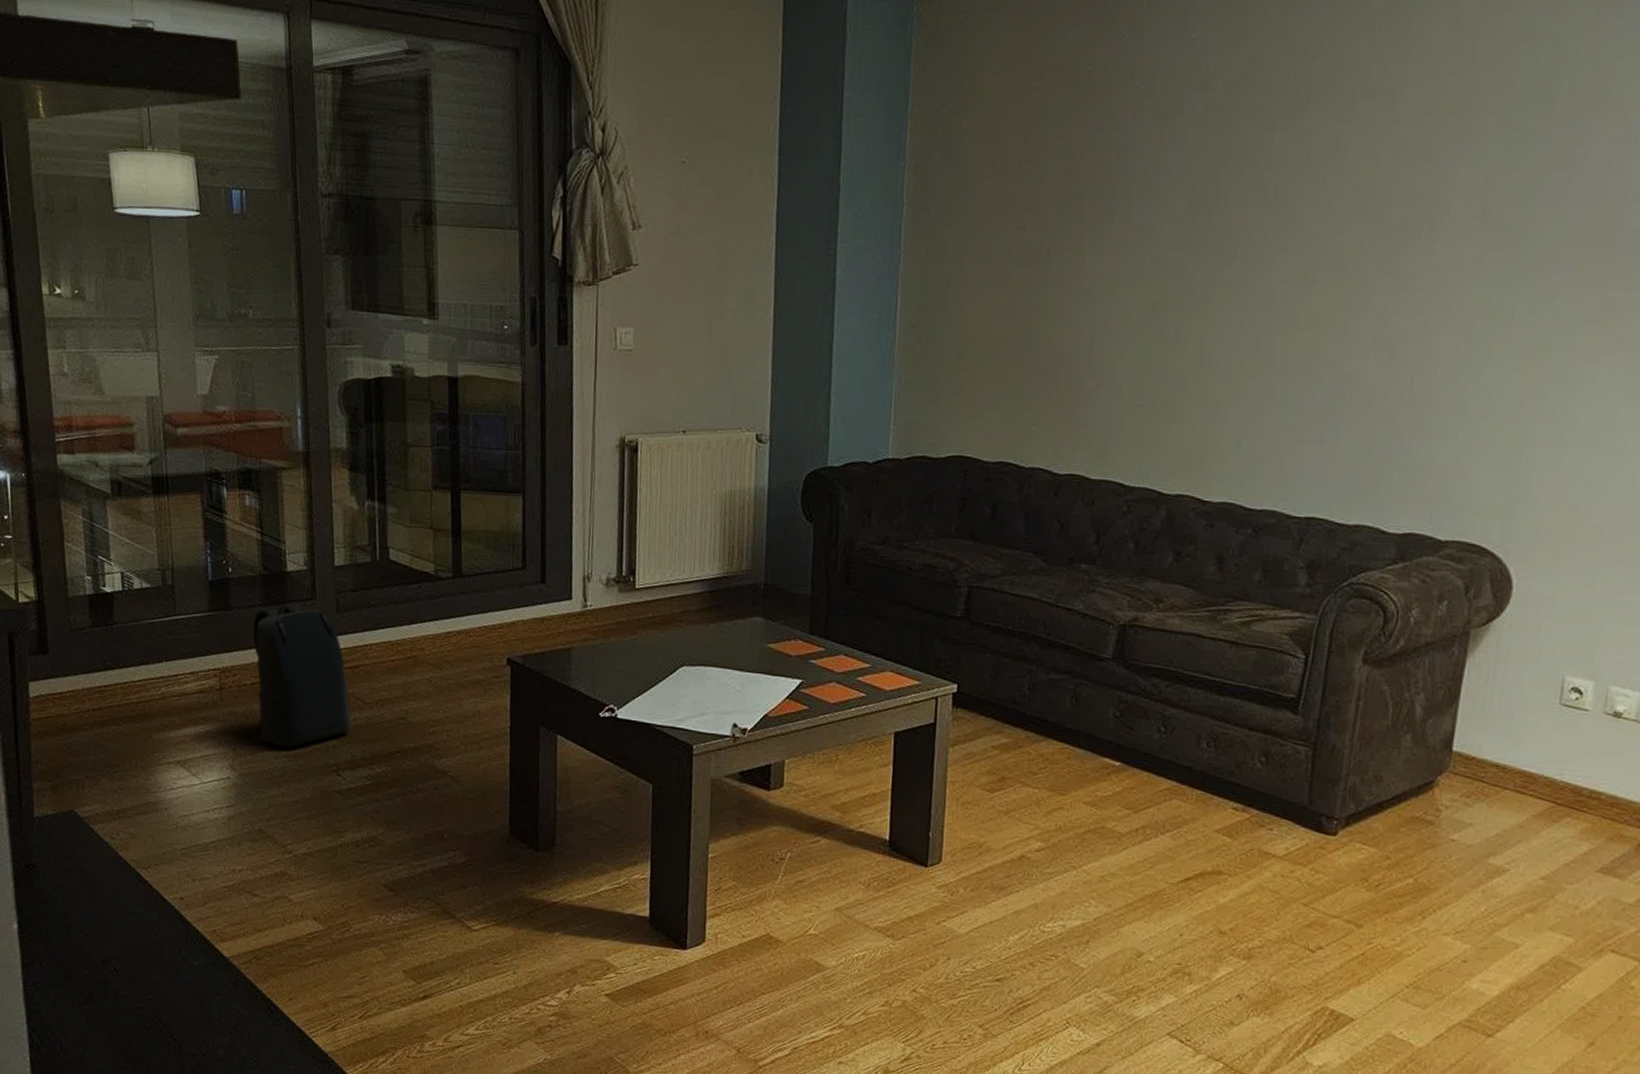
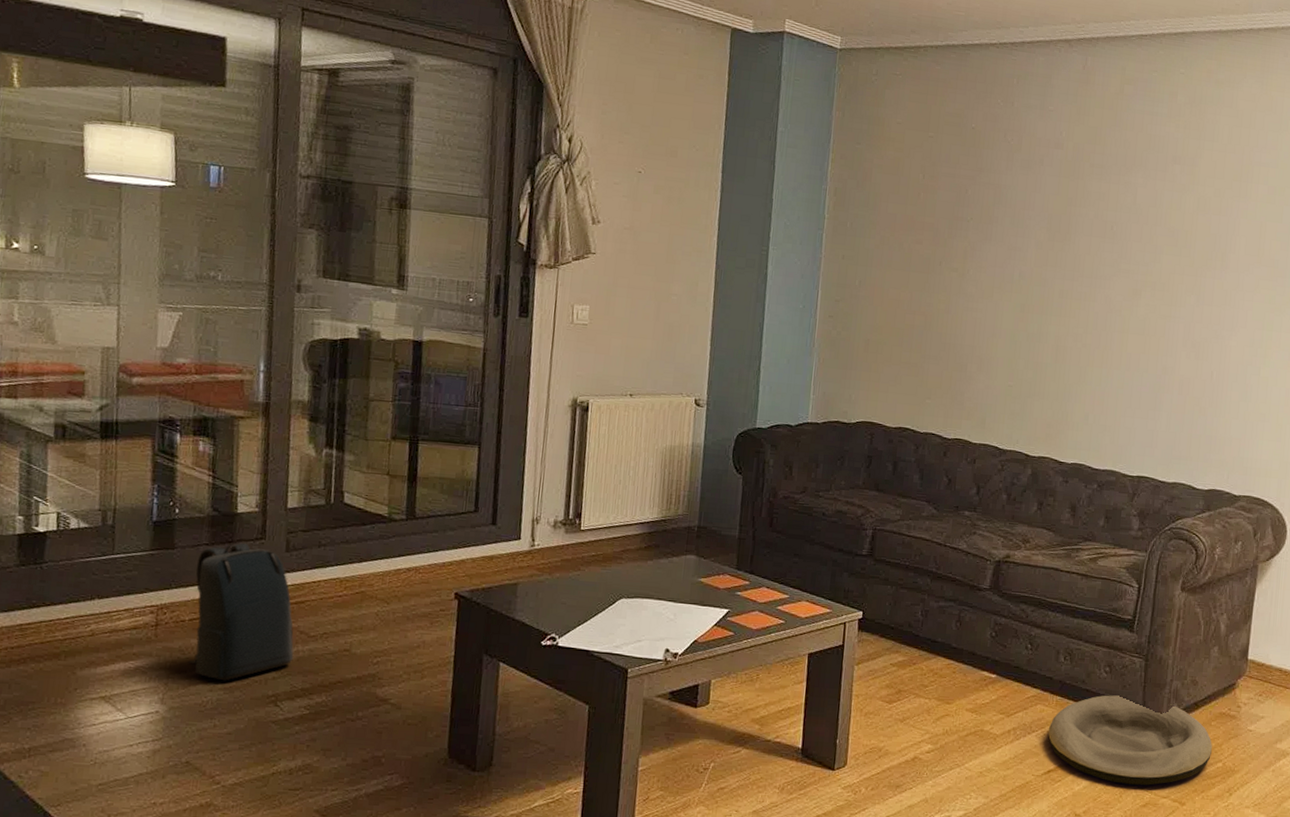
dog bed: none [1186,790,1401,902] -> present [1048,695,1212,786]

